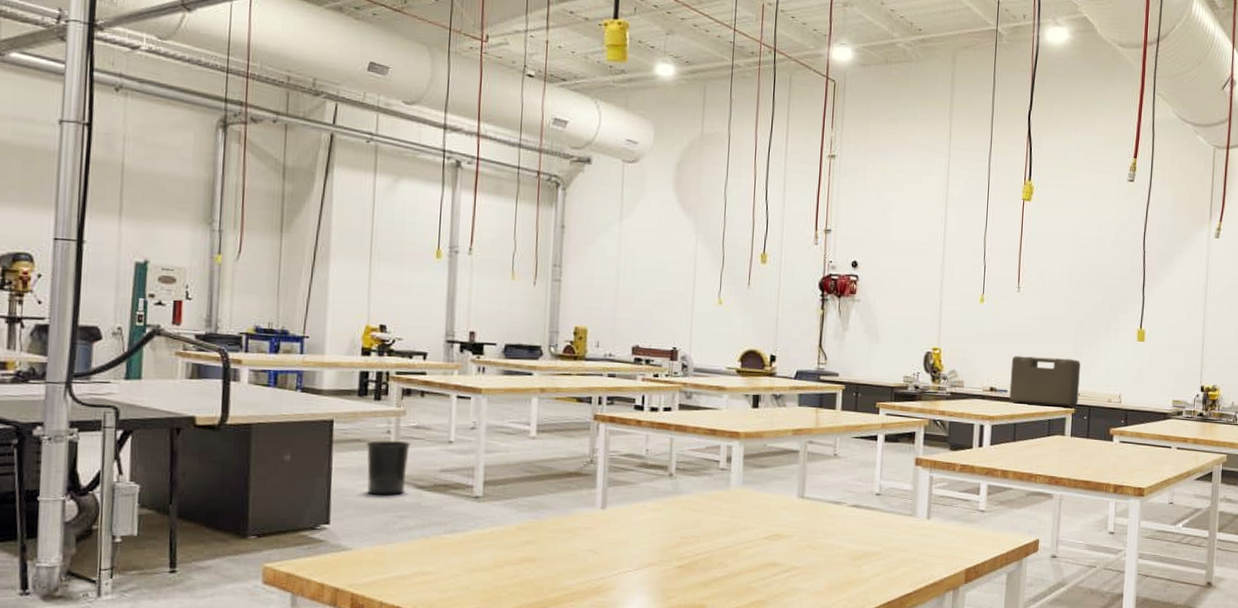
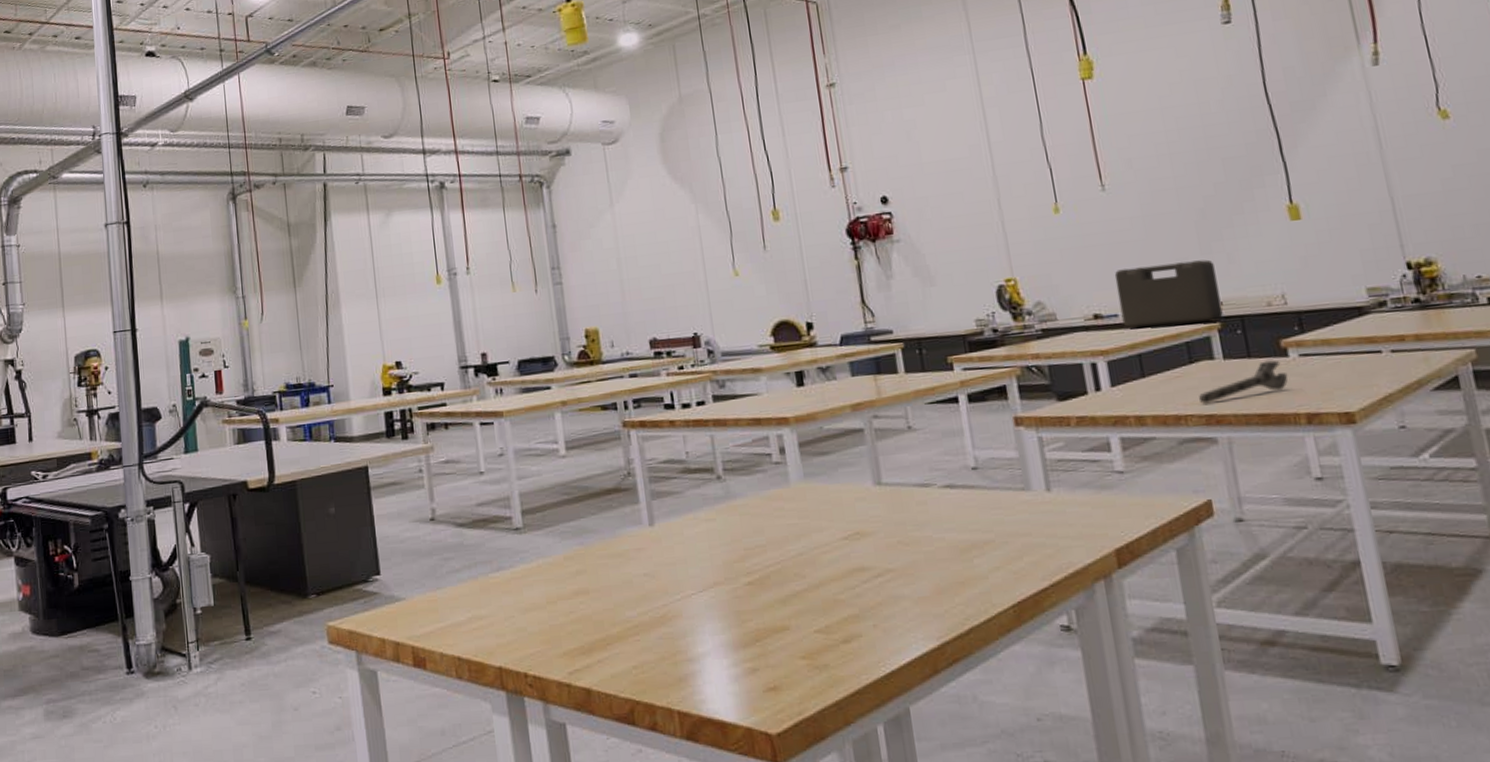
waste bin: present [366,440,411,496] -> none [401,478,446,540]
wrench: none [1047,442,1110,468] -> present [1198,360,1288,404]

